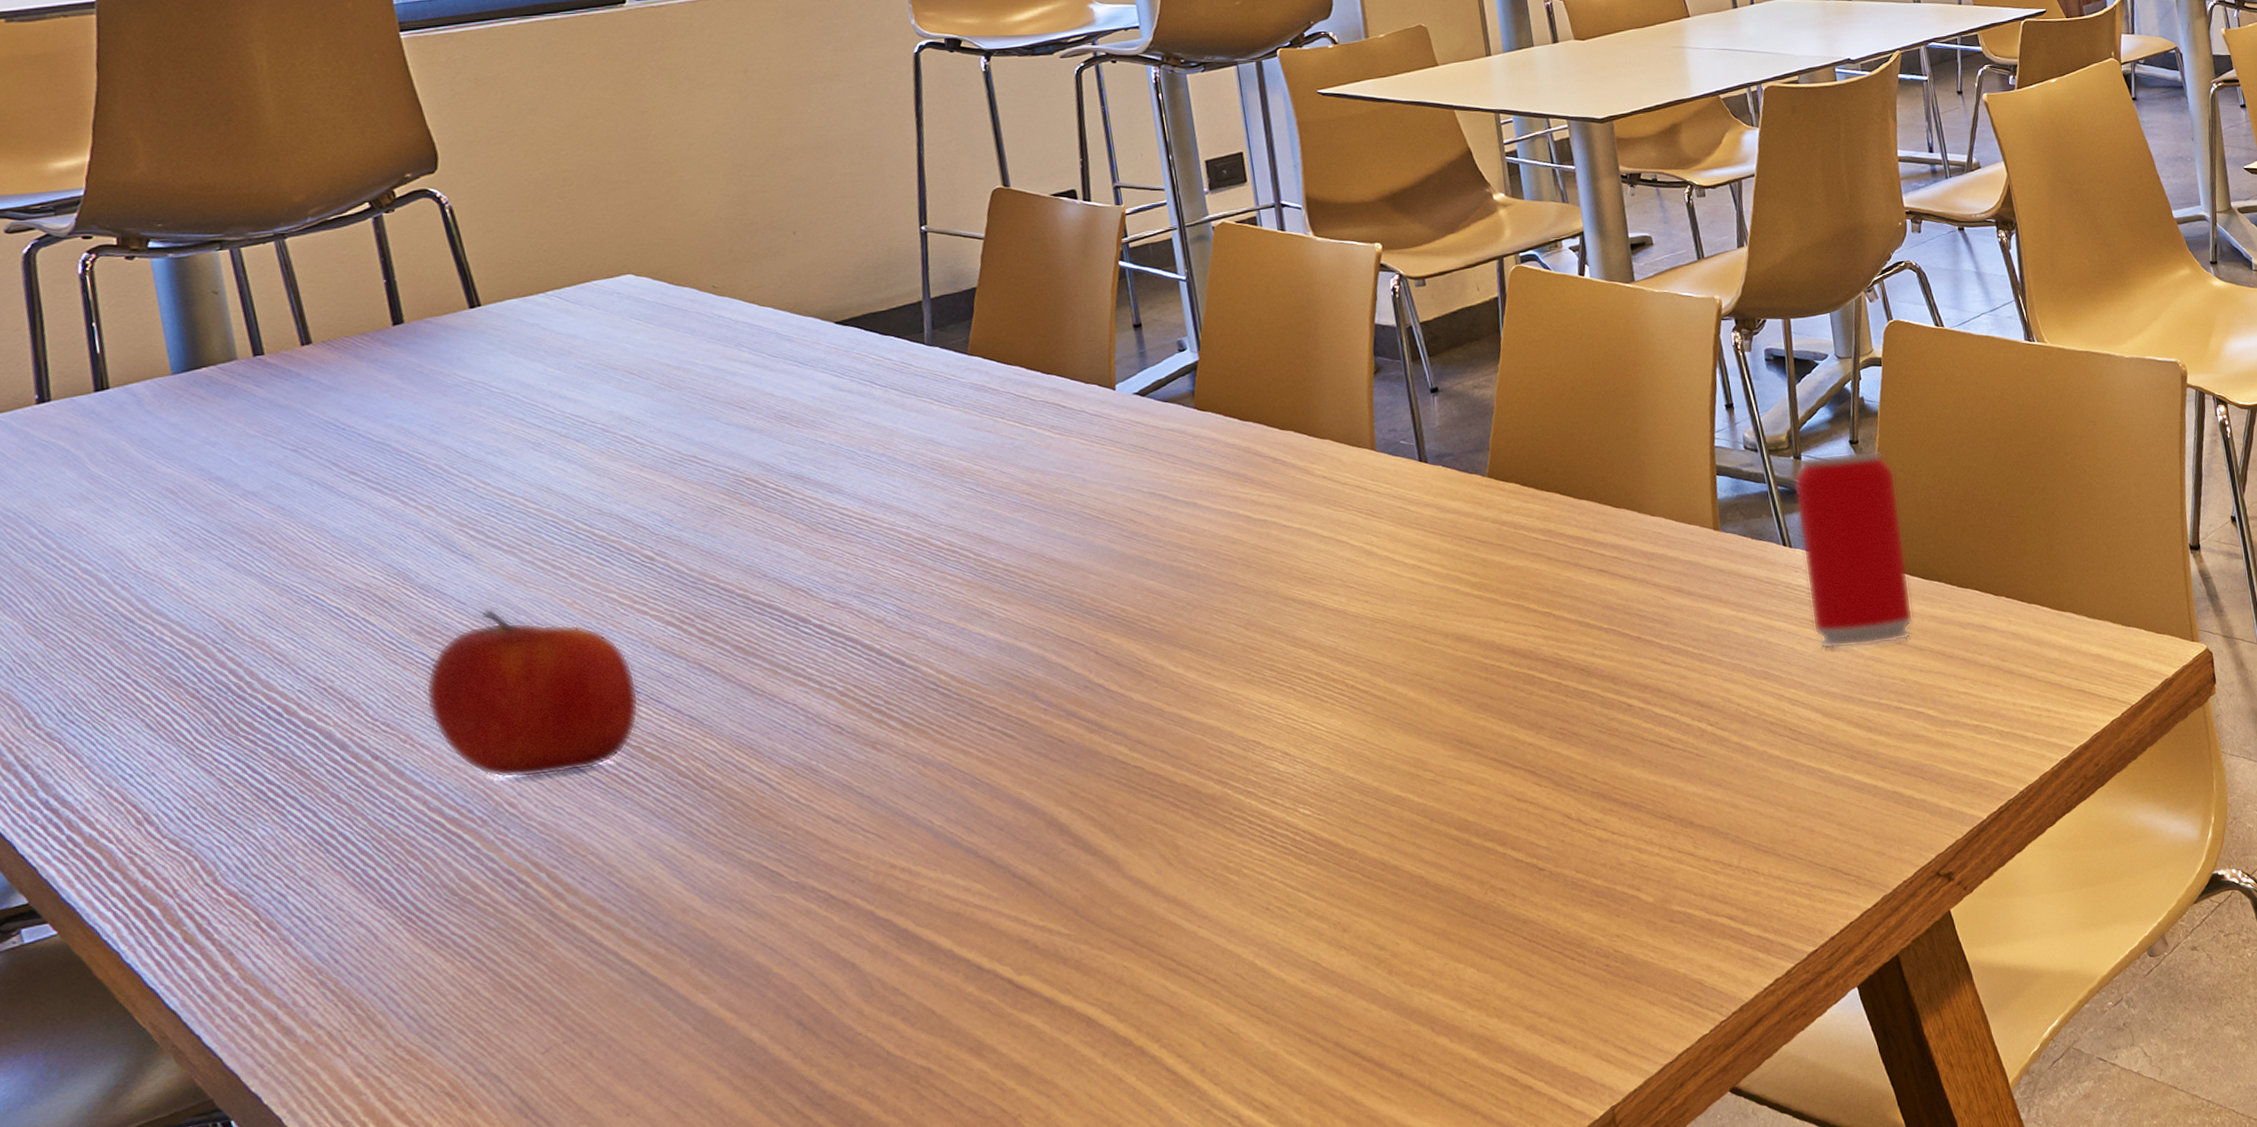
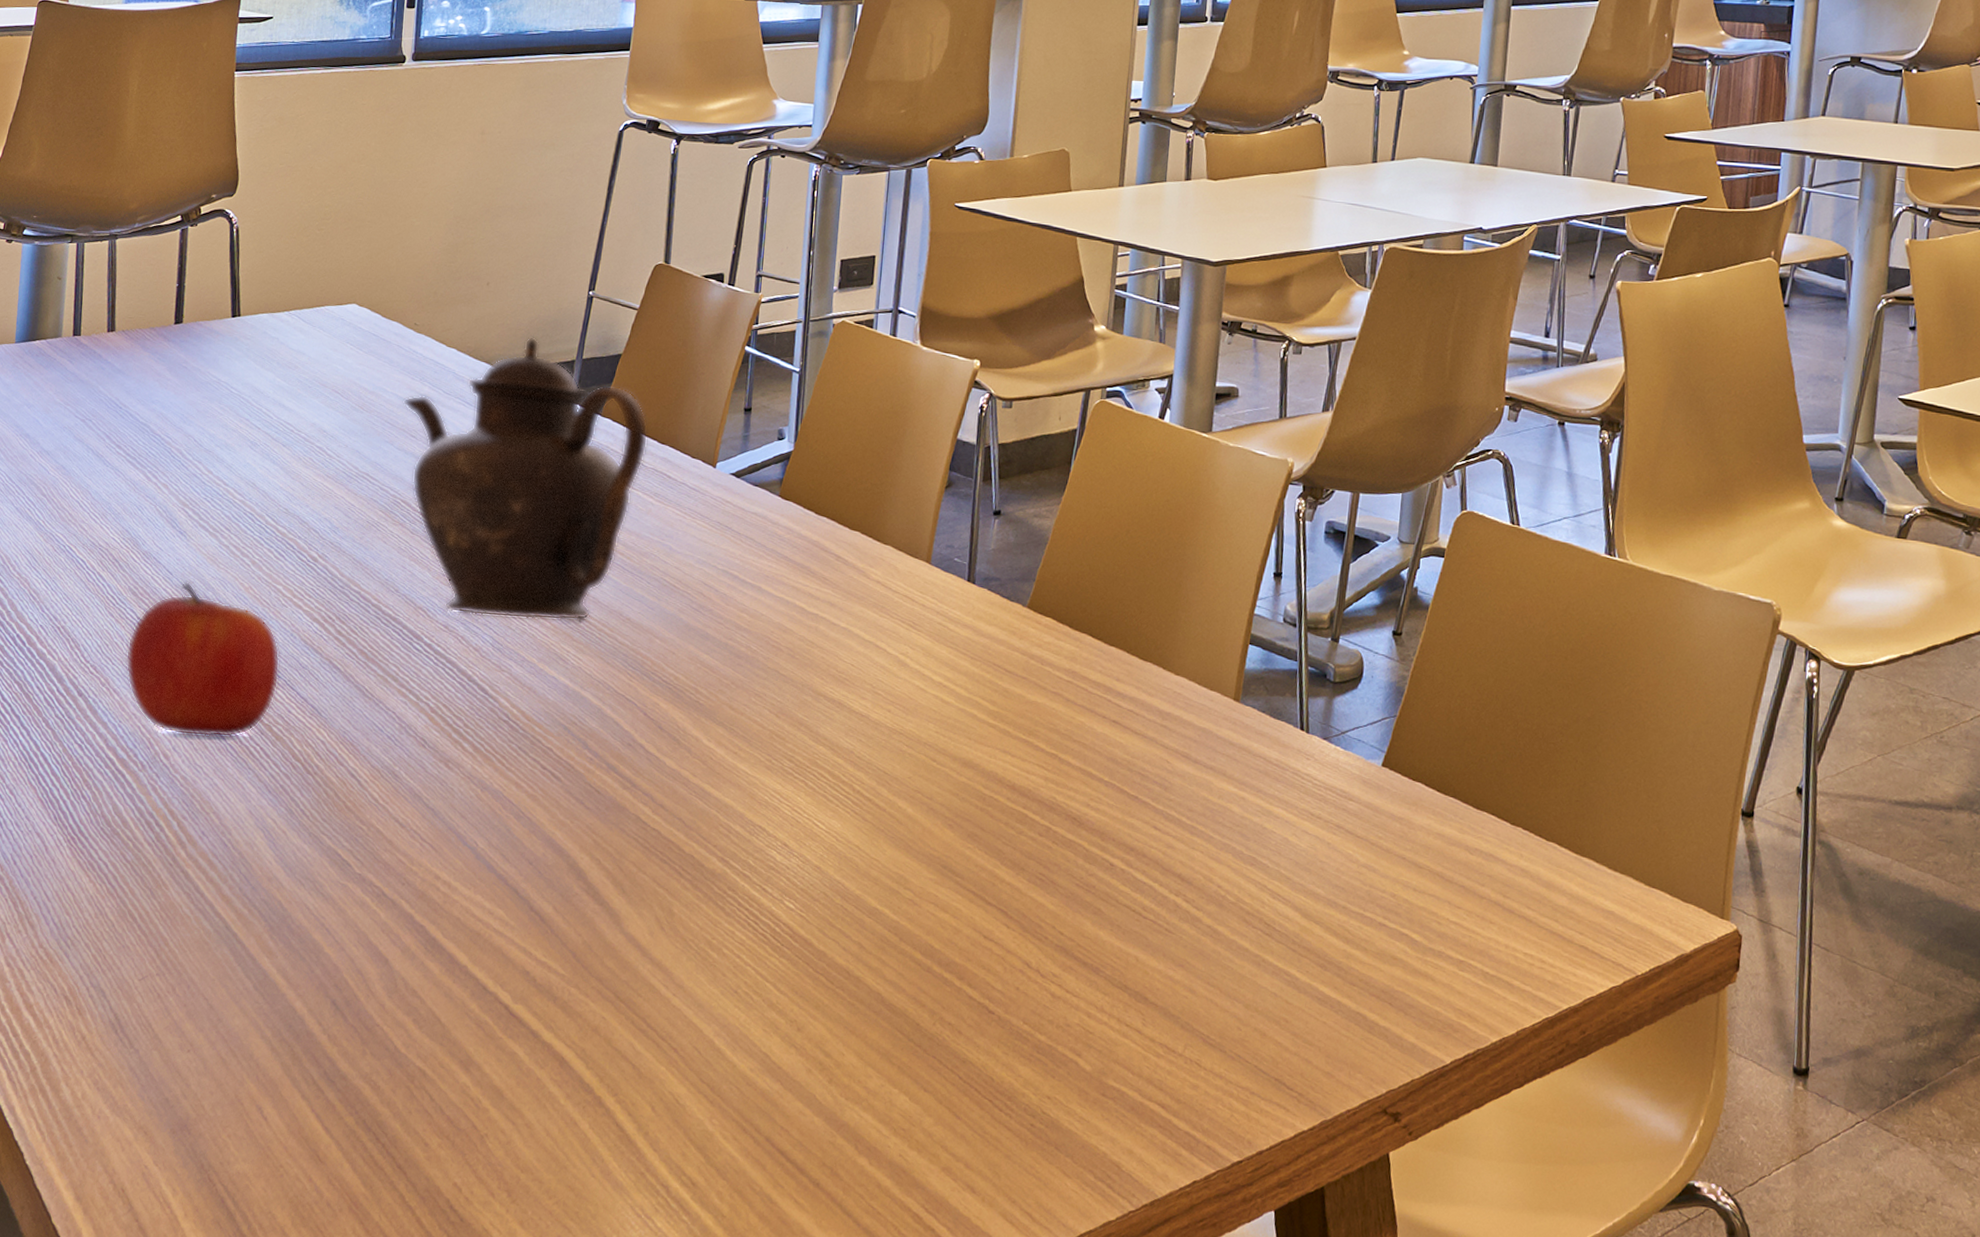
teapot: none [719,282,1031,587] -> present [403,337,648,621]
beverage can: present [1794,451,1914,649] -> none [1312,641,1433,854]

